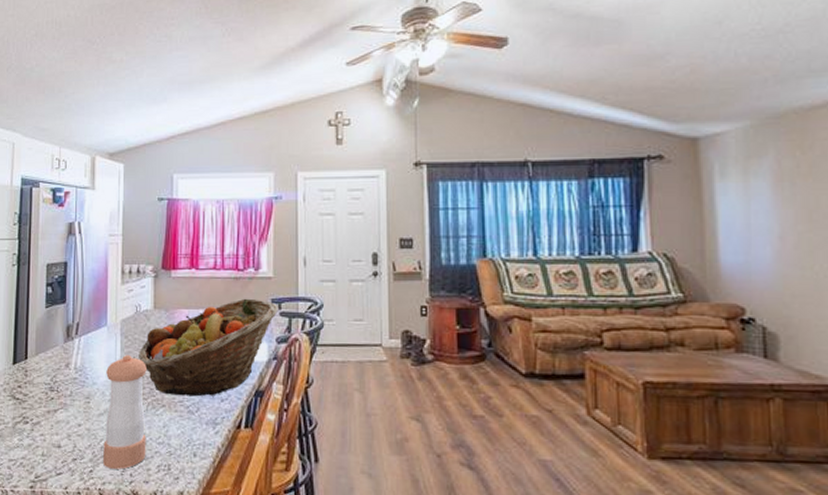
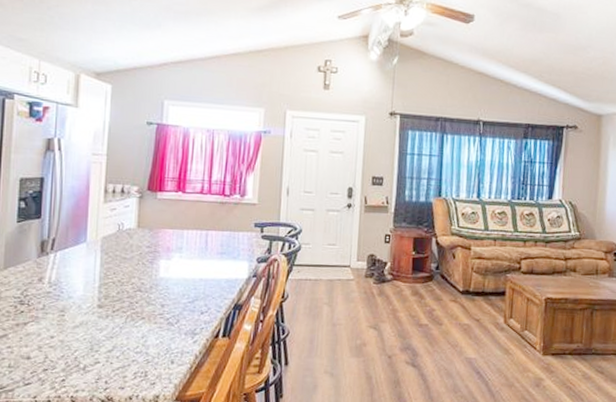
pepper shaker: present [103,355,147,470] -> none [77,271,127,378]
fruit basket: present [139,298,278,397] -> none [119,221,261,310]

